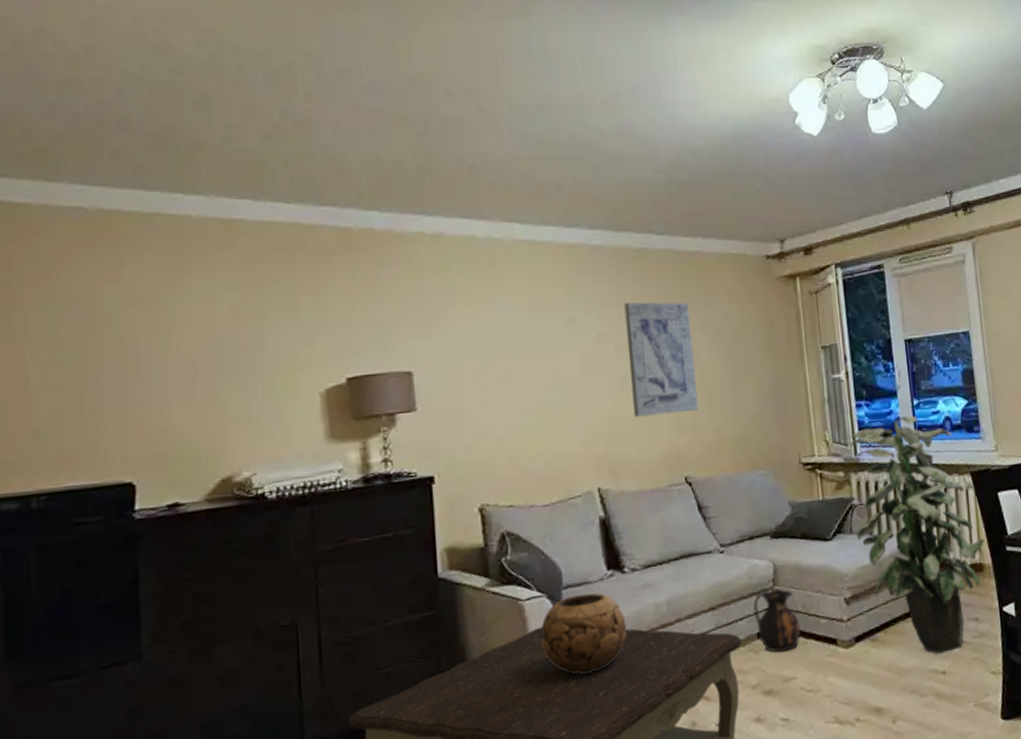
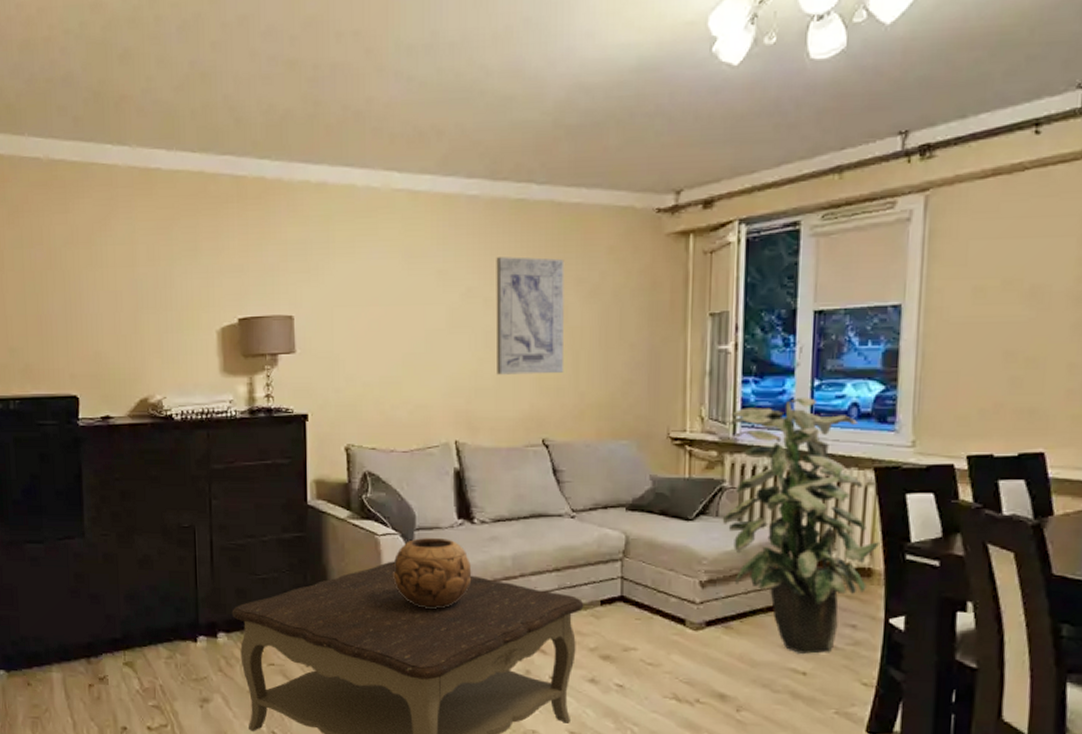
ceramic jug: present [753,589,801,653] -> none [600,561,648,623]

